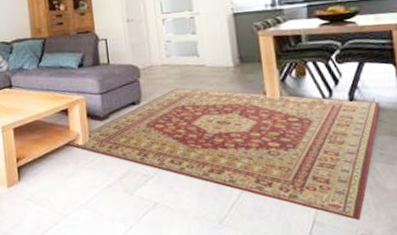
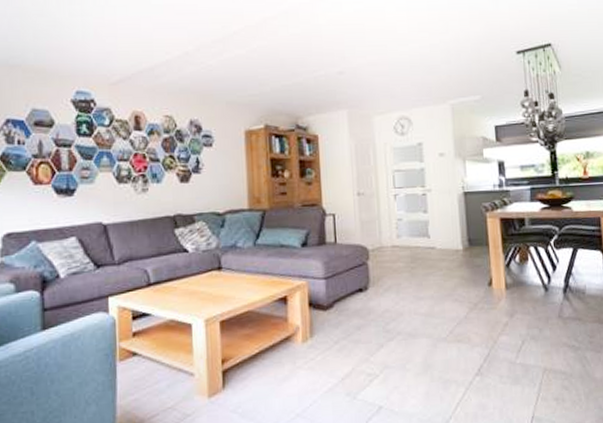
rug: present [67,87,380,221] -> none [283,272,590,413]

